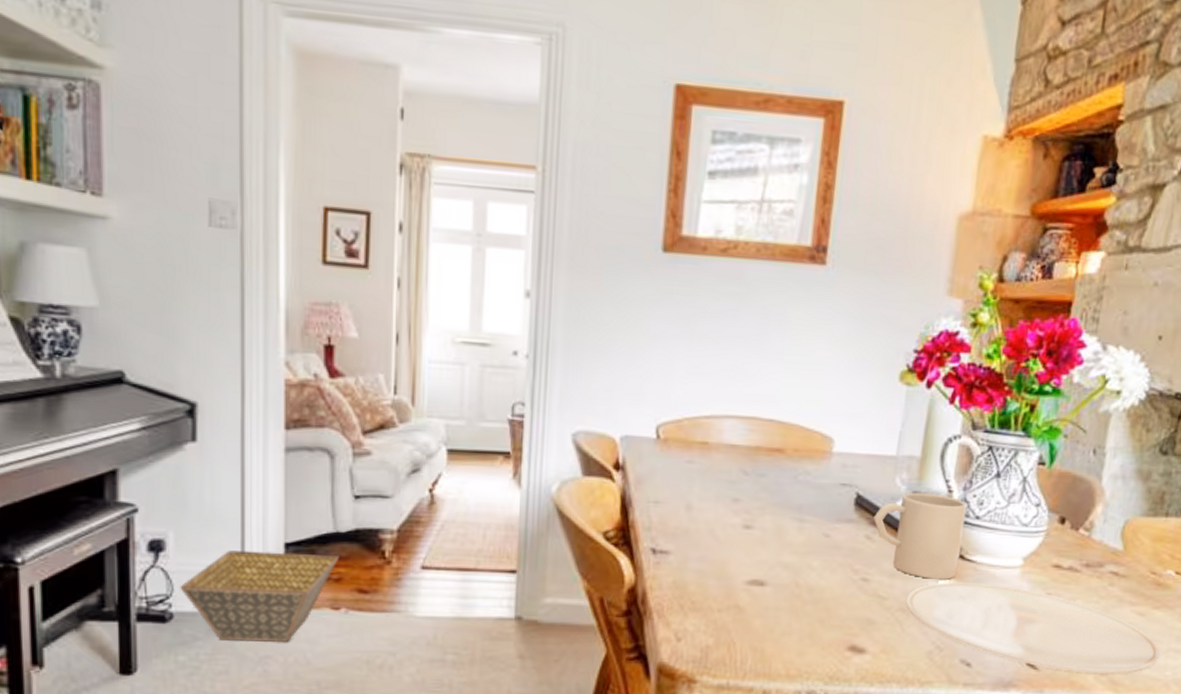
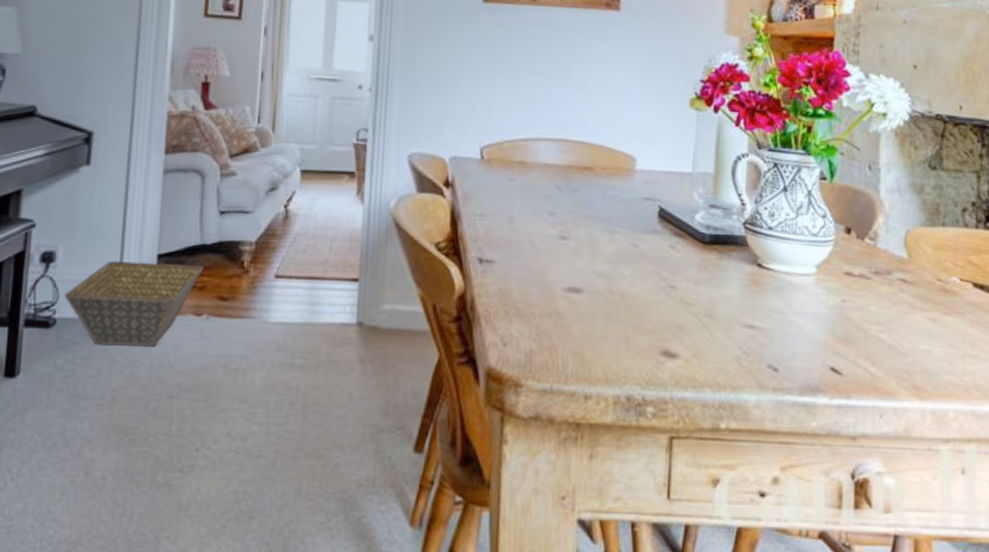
mug: present [873,492,968,580] -> none [676,205,760,287]
plate: present [906,581,1162,675] -> none [712,288,958,380]

